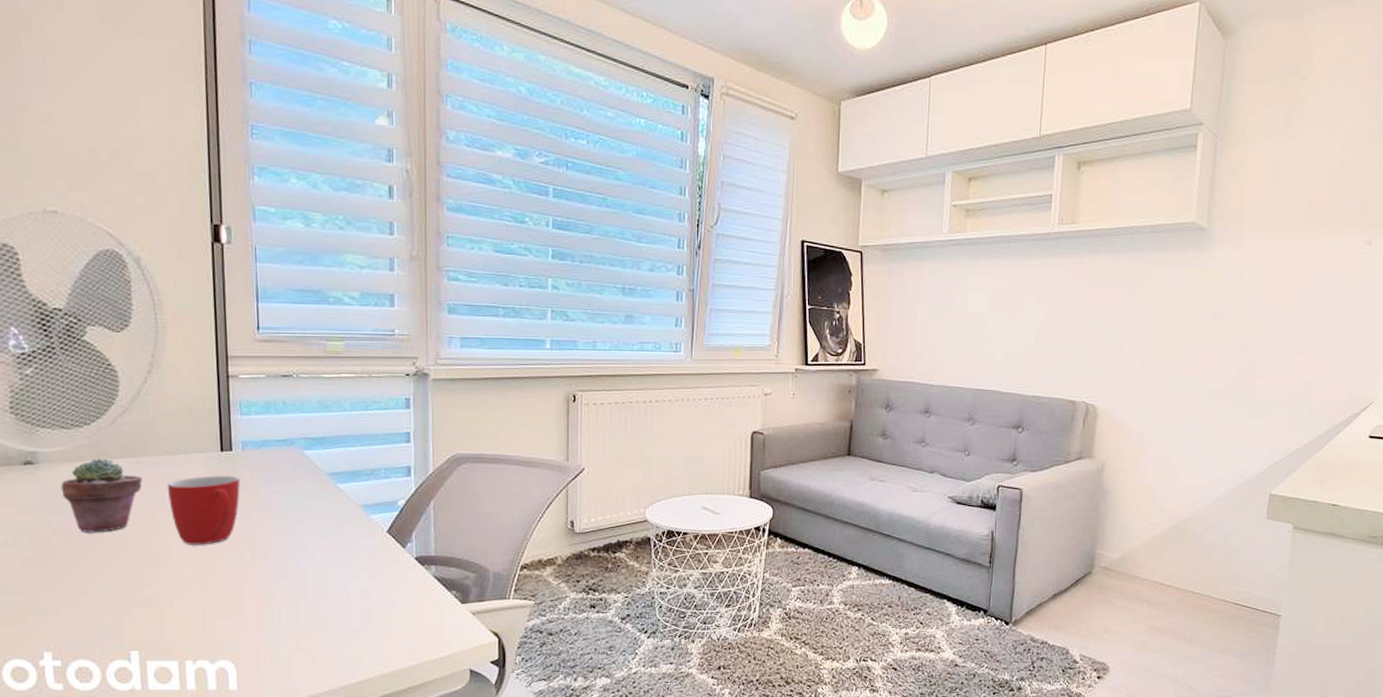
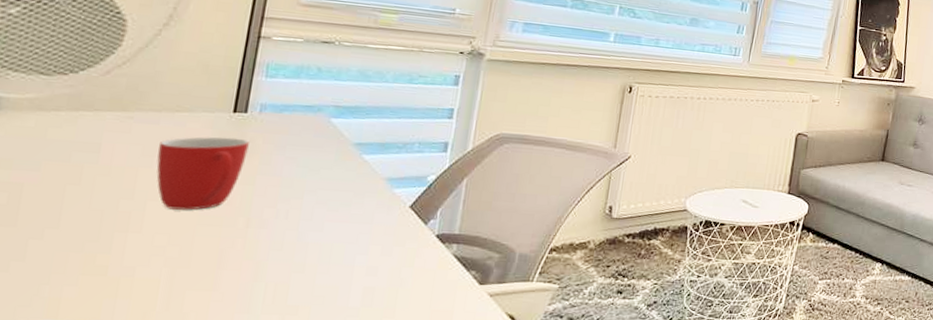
potted succulent: present [61,458,142,534] -> none [21,109,130,191]

